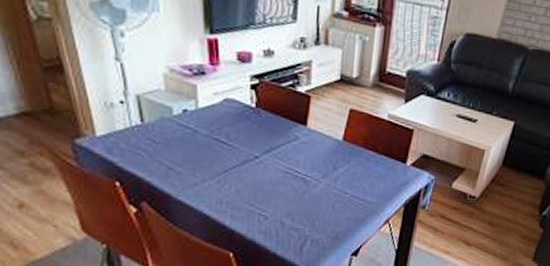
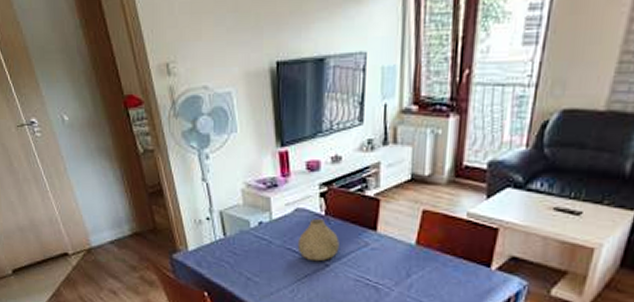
vase: none [225,109,270,153] -> present [297,218,339,262]

